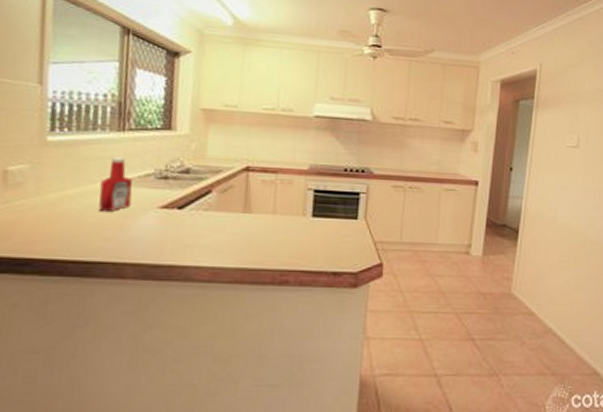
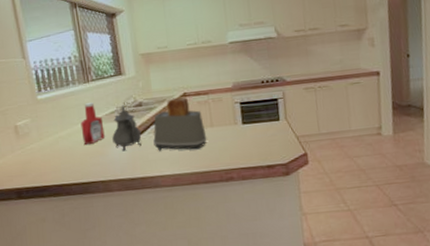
teapot: none [140,168,182,228] -> present [112,105,142,152]
toaster: none [194,170,265,240] -> present [153,97,207,151]

